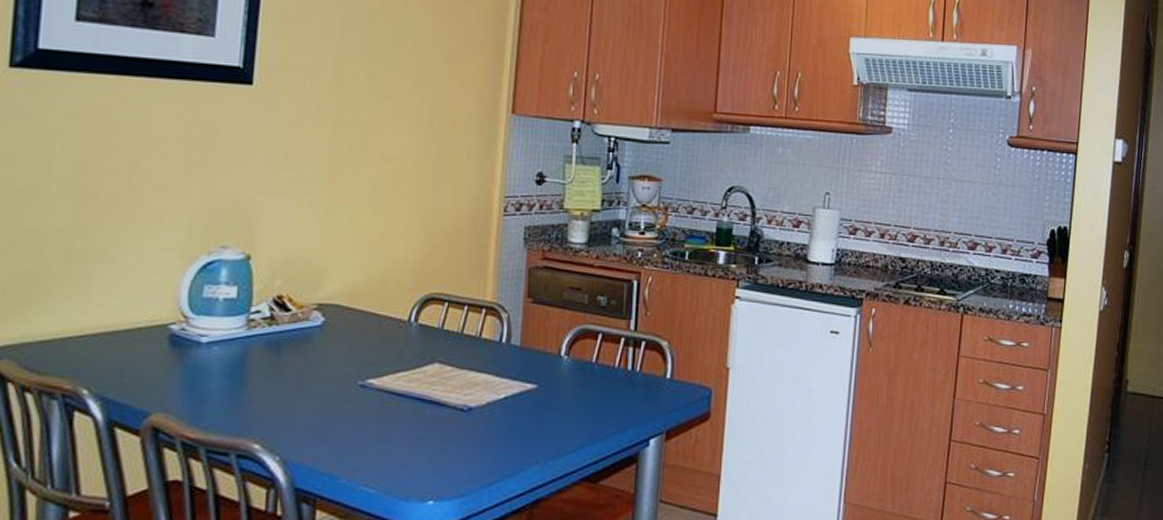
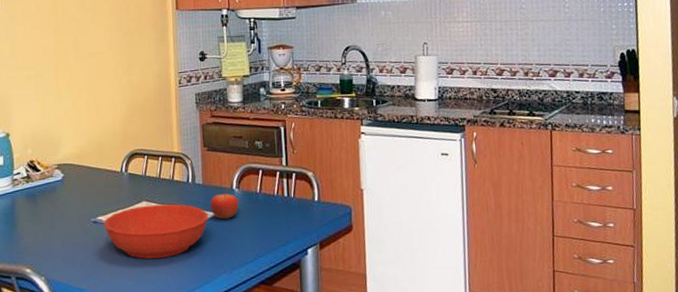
bowl: none [375,368,523,441] -> present [104,204,208,259]
fruit: none [526,357,566,394] -> present [210,191,239,220]

